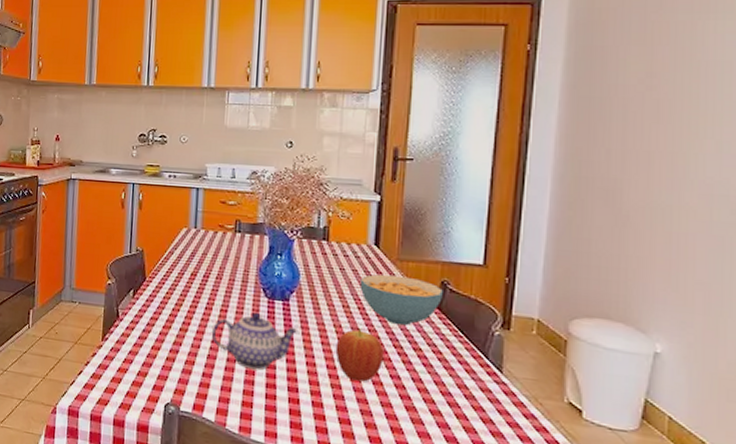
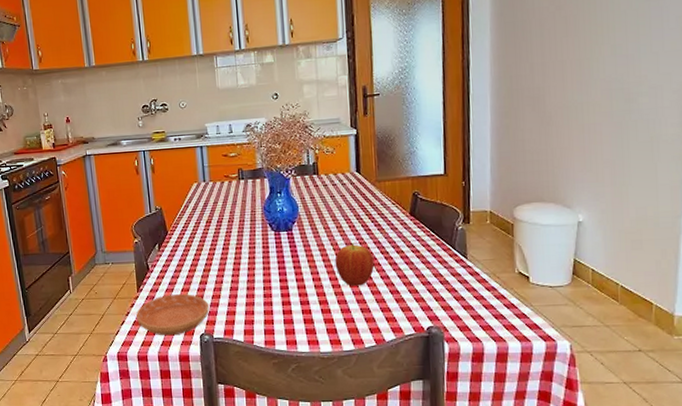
saucer: none [95,350,180,399] -> present [135,294,209,336]
teapot: present [211,311,299,370] -> none [230,244,303,293]
cereal bowl: present [360,274,443,326] -> none [348,194,415,235]

